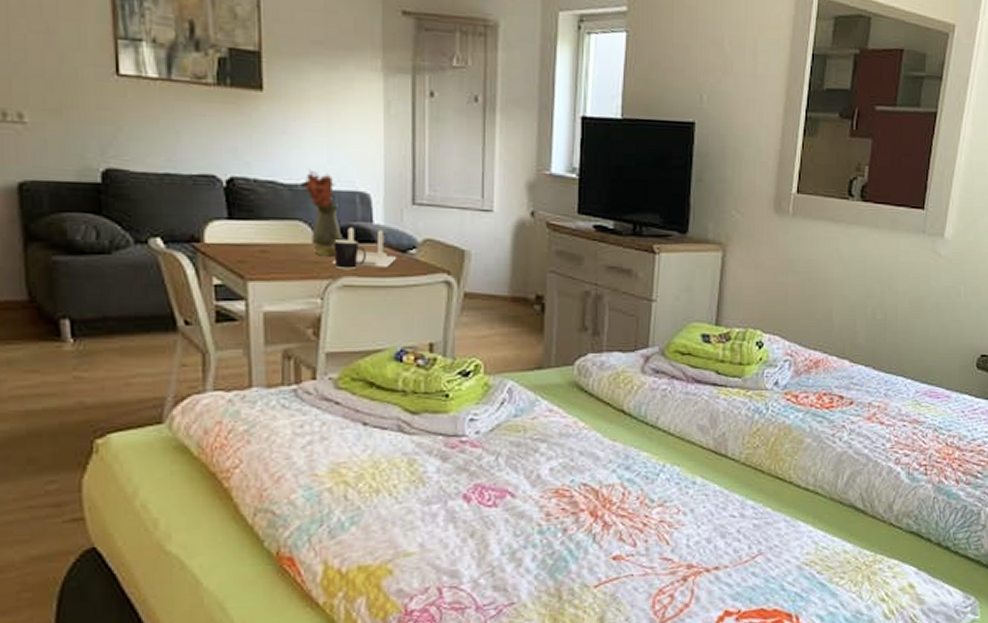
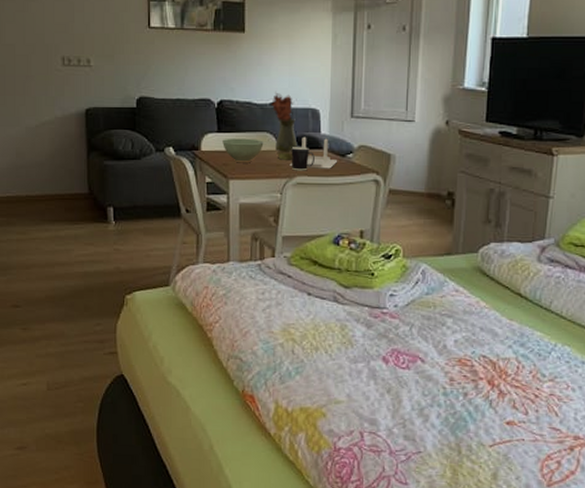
bowl: none [236,227,295,260] -> present [222,138,264,163]

